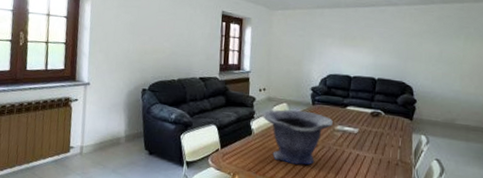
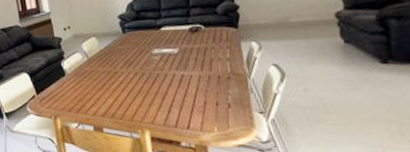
decorative bowl: present [262,109,334,166] -> none [72,41,150,97]

